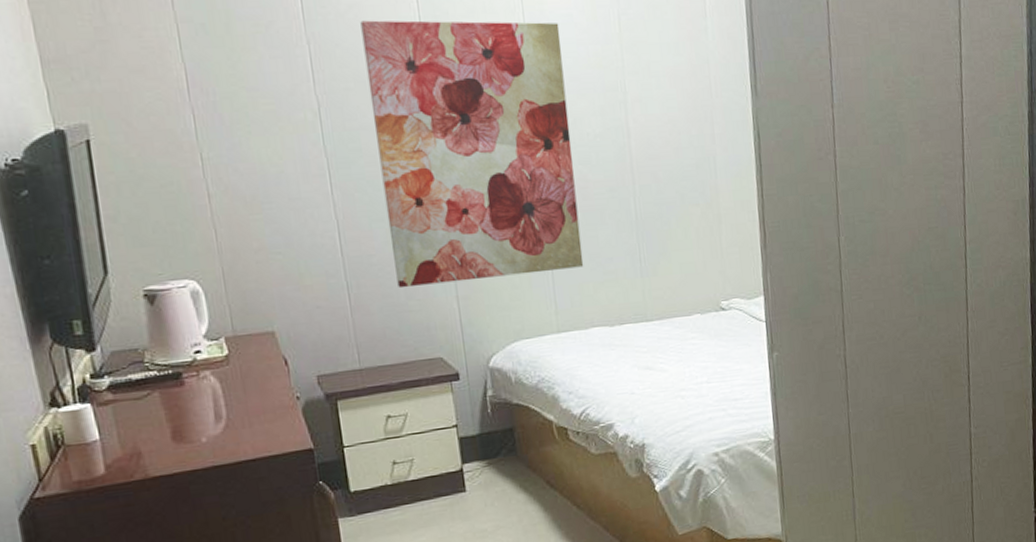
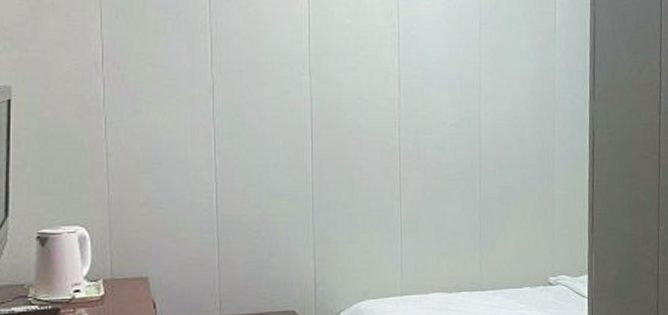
wall art: present [360,20,584,289] -> none [258,15,430,247]

